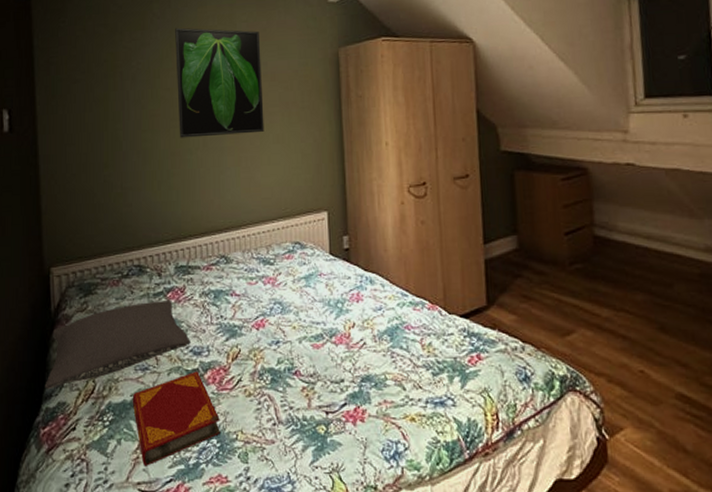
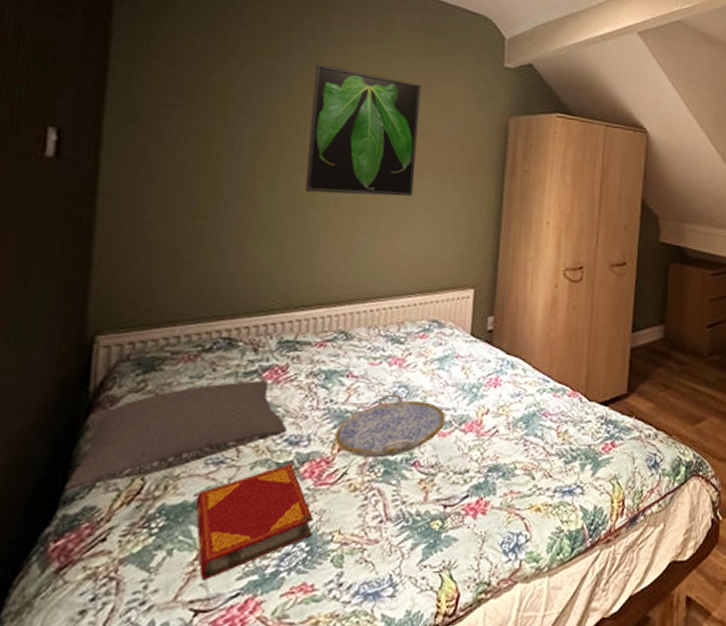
serving tray: none [228,310,318,367] -> present [334,394,446,458]

